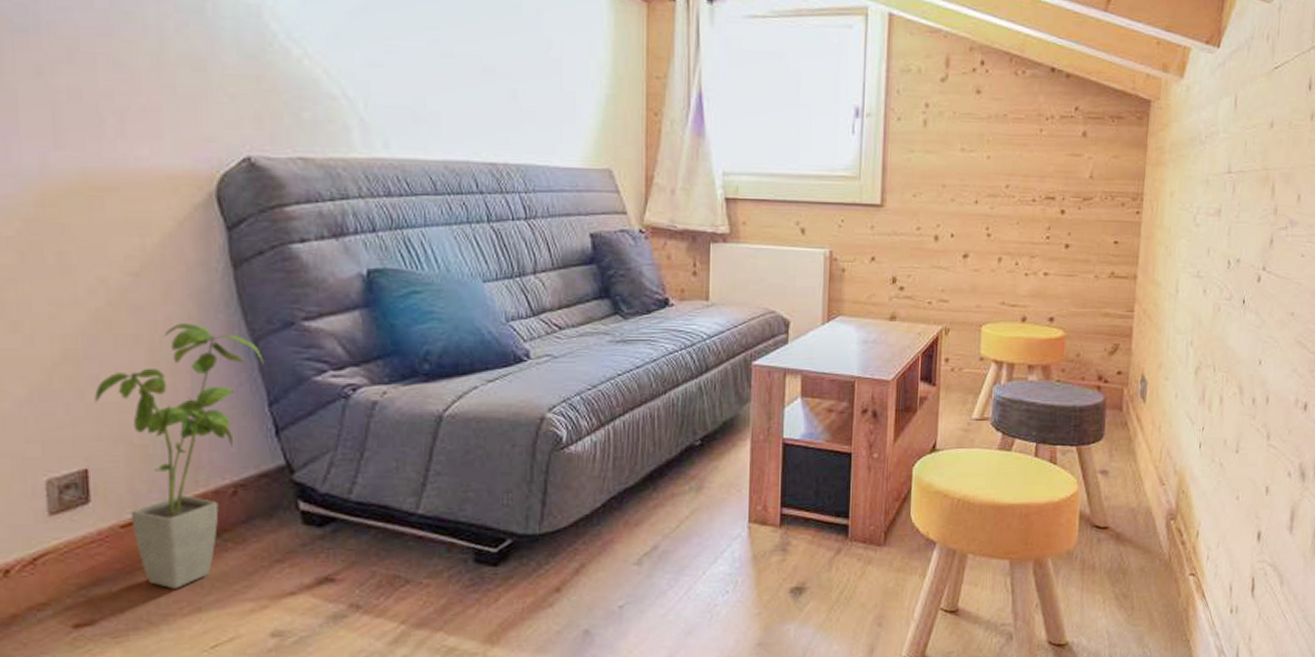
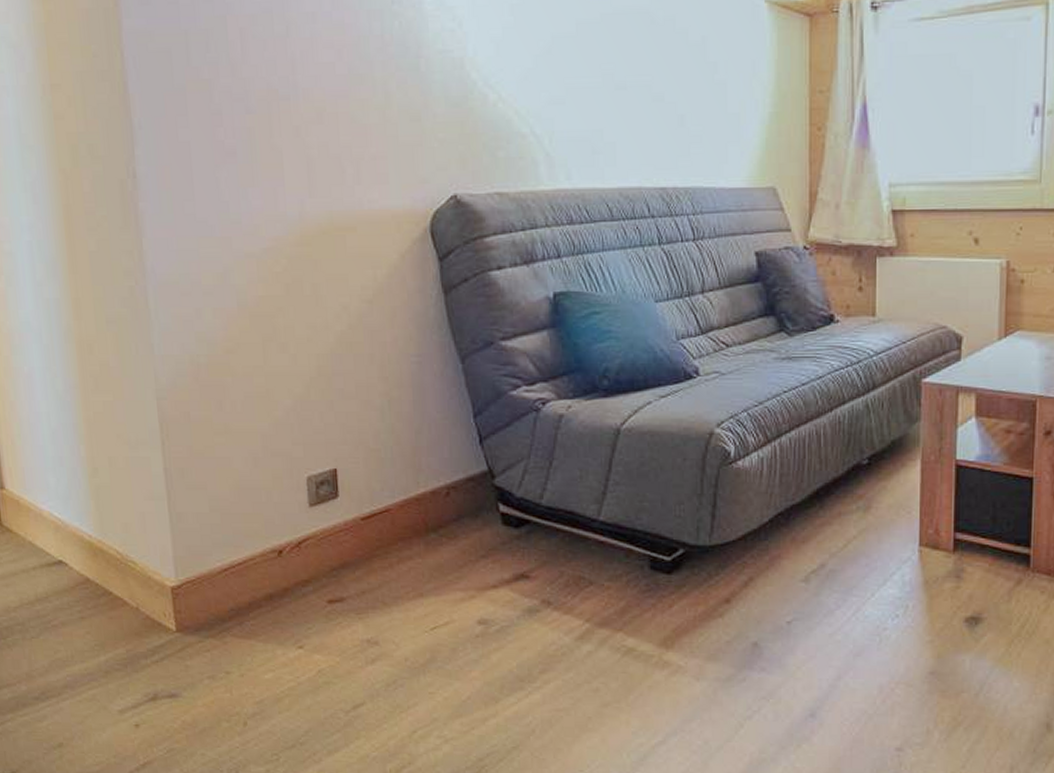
house plant: present [94,324,264,589] -> none [341,344,469,576]

